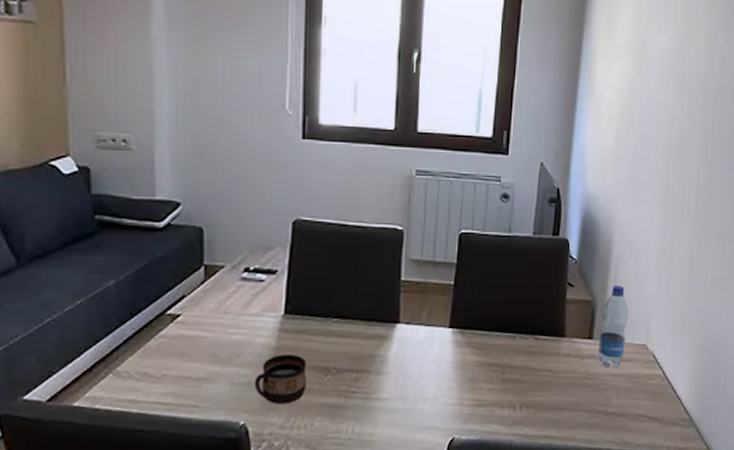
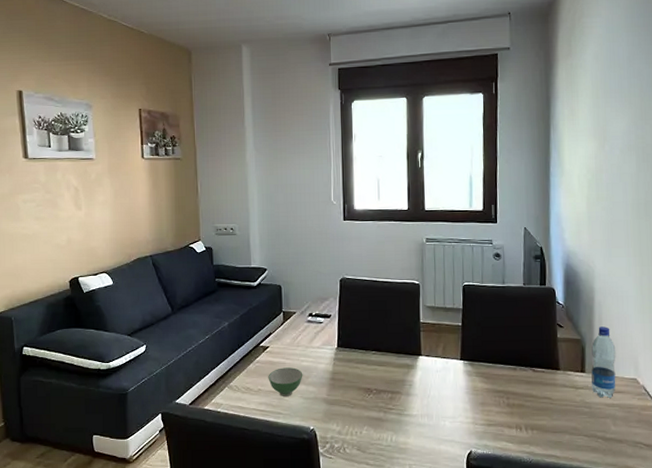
bowl: none [178,343,232,384] -> present [268,367,303,397]
cup: present [254,354,307,405] -> none [319,377,355,415]

